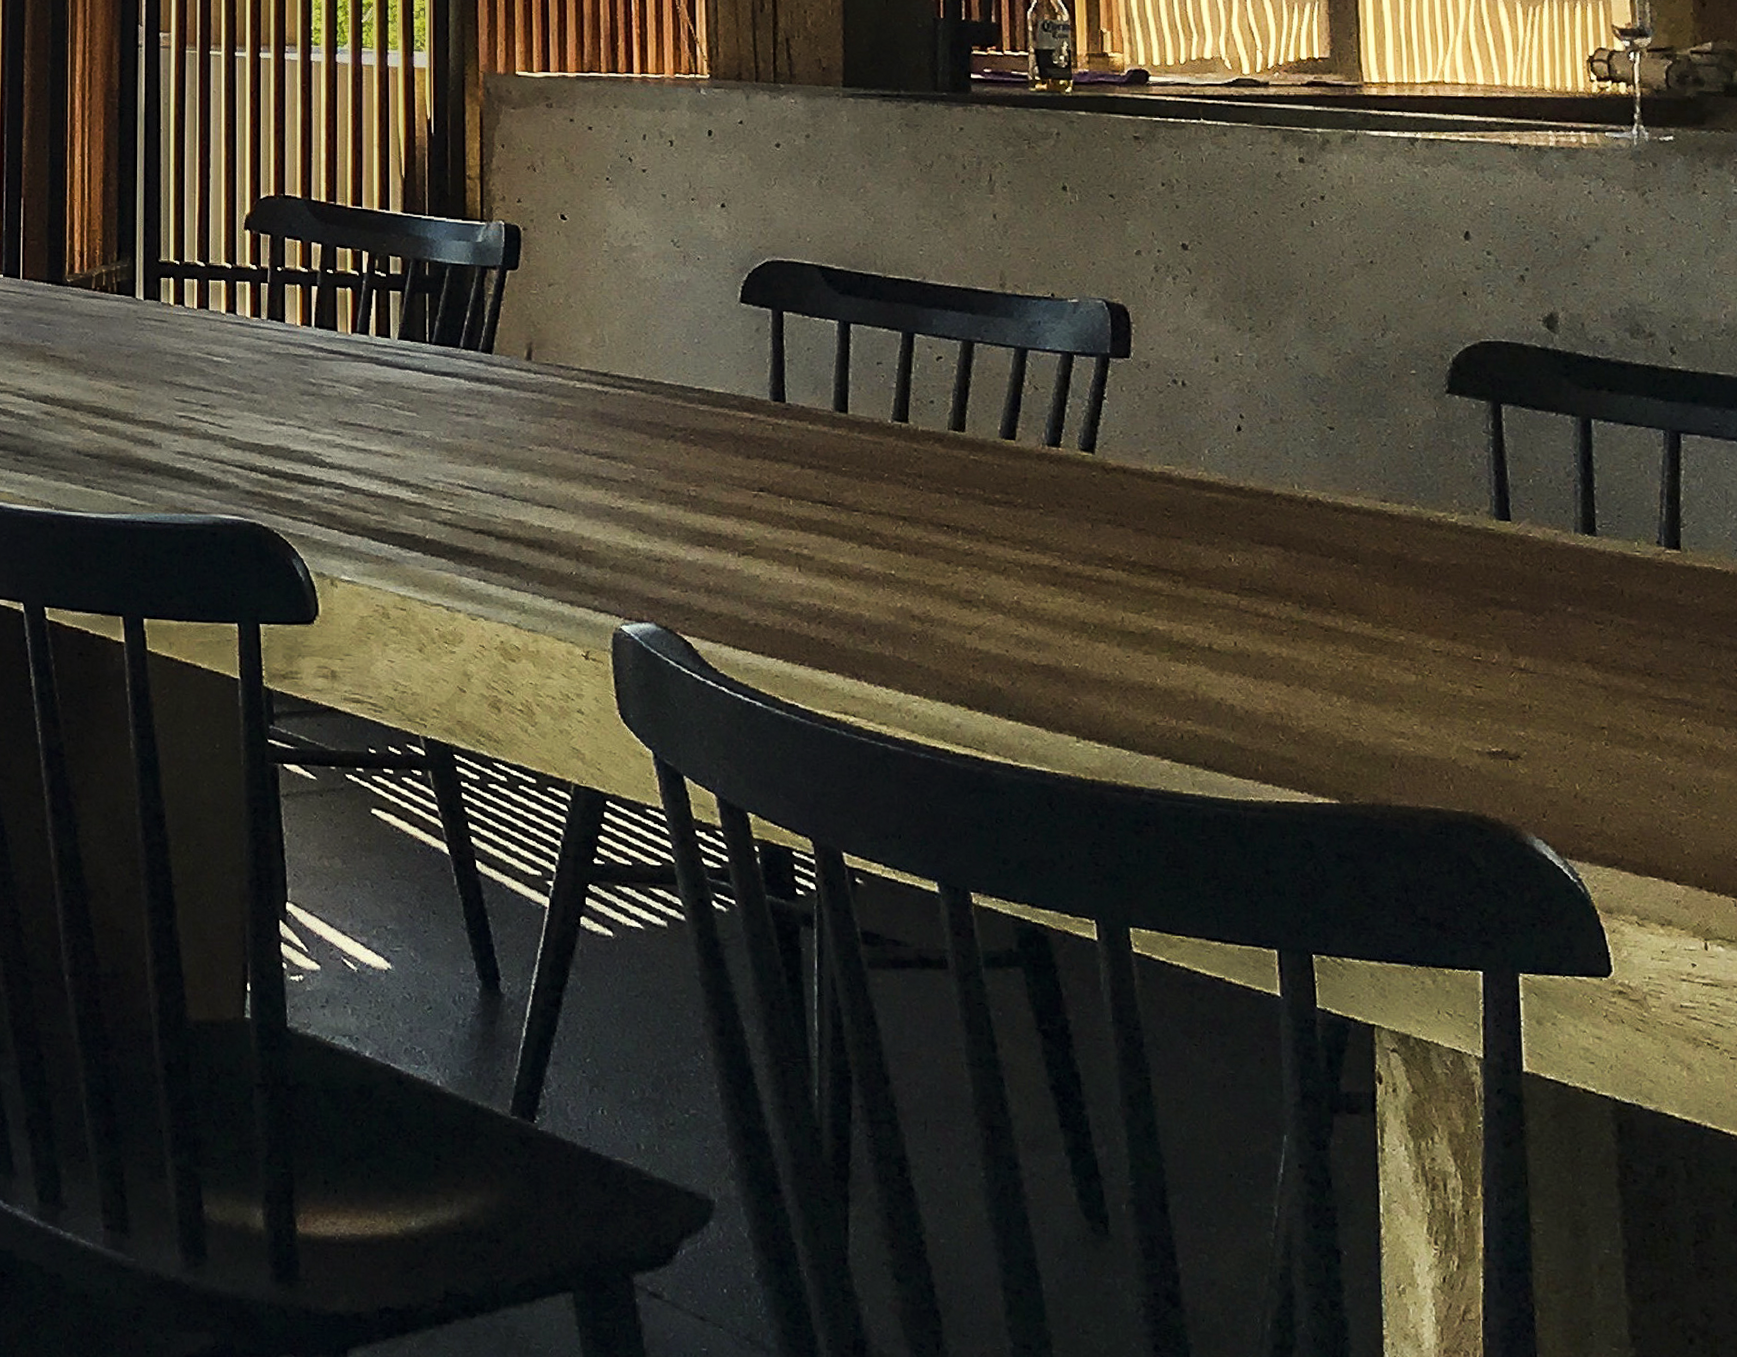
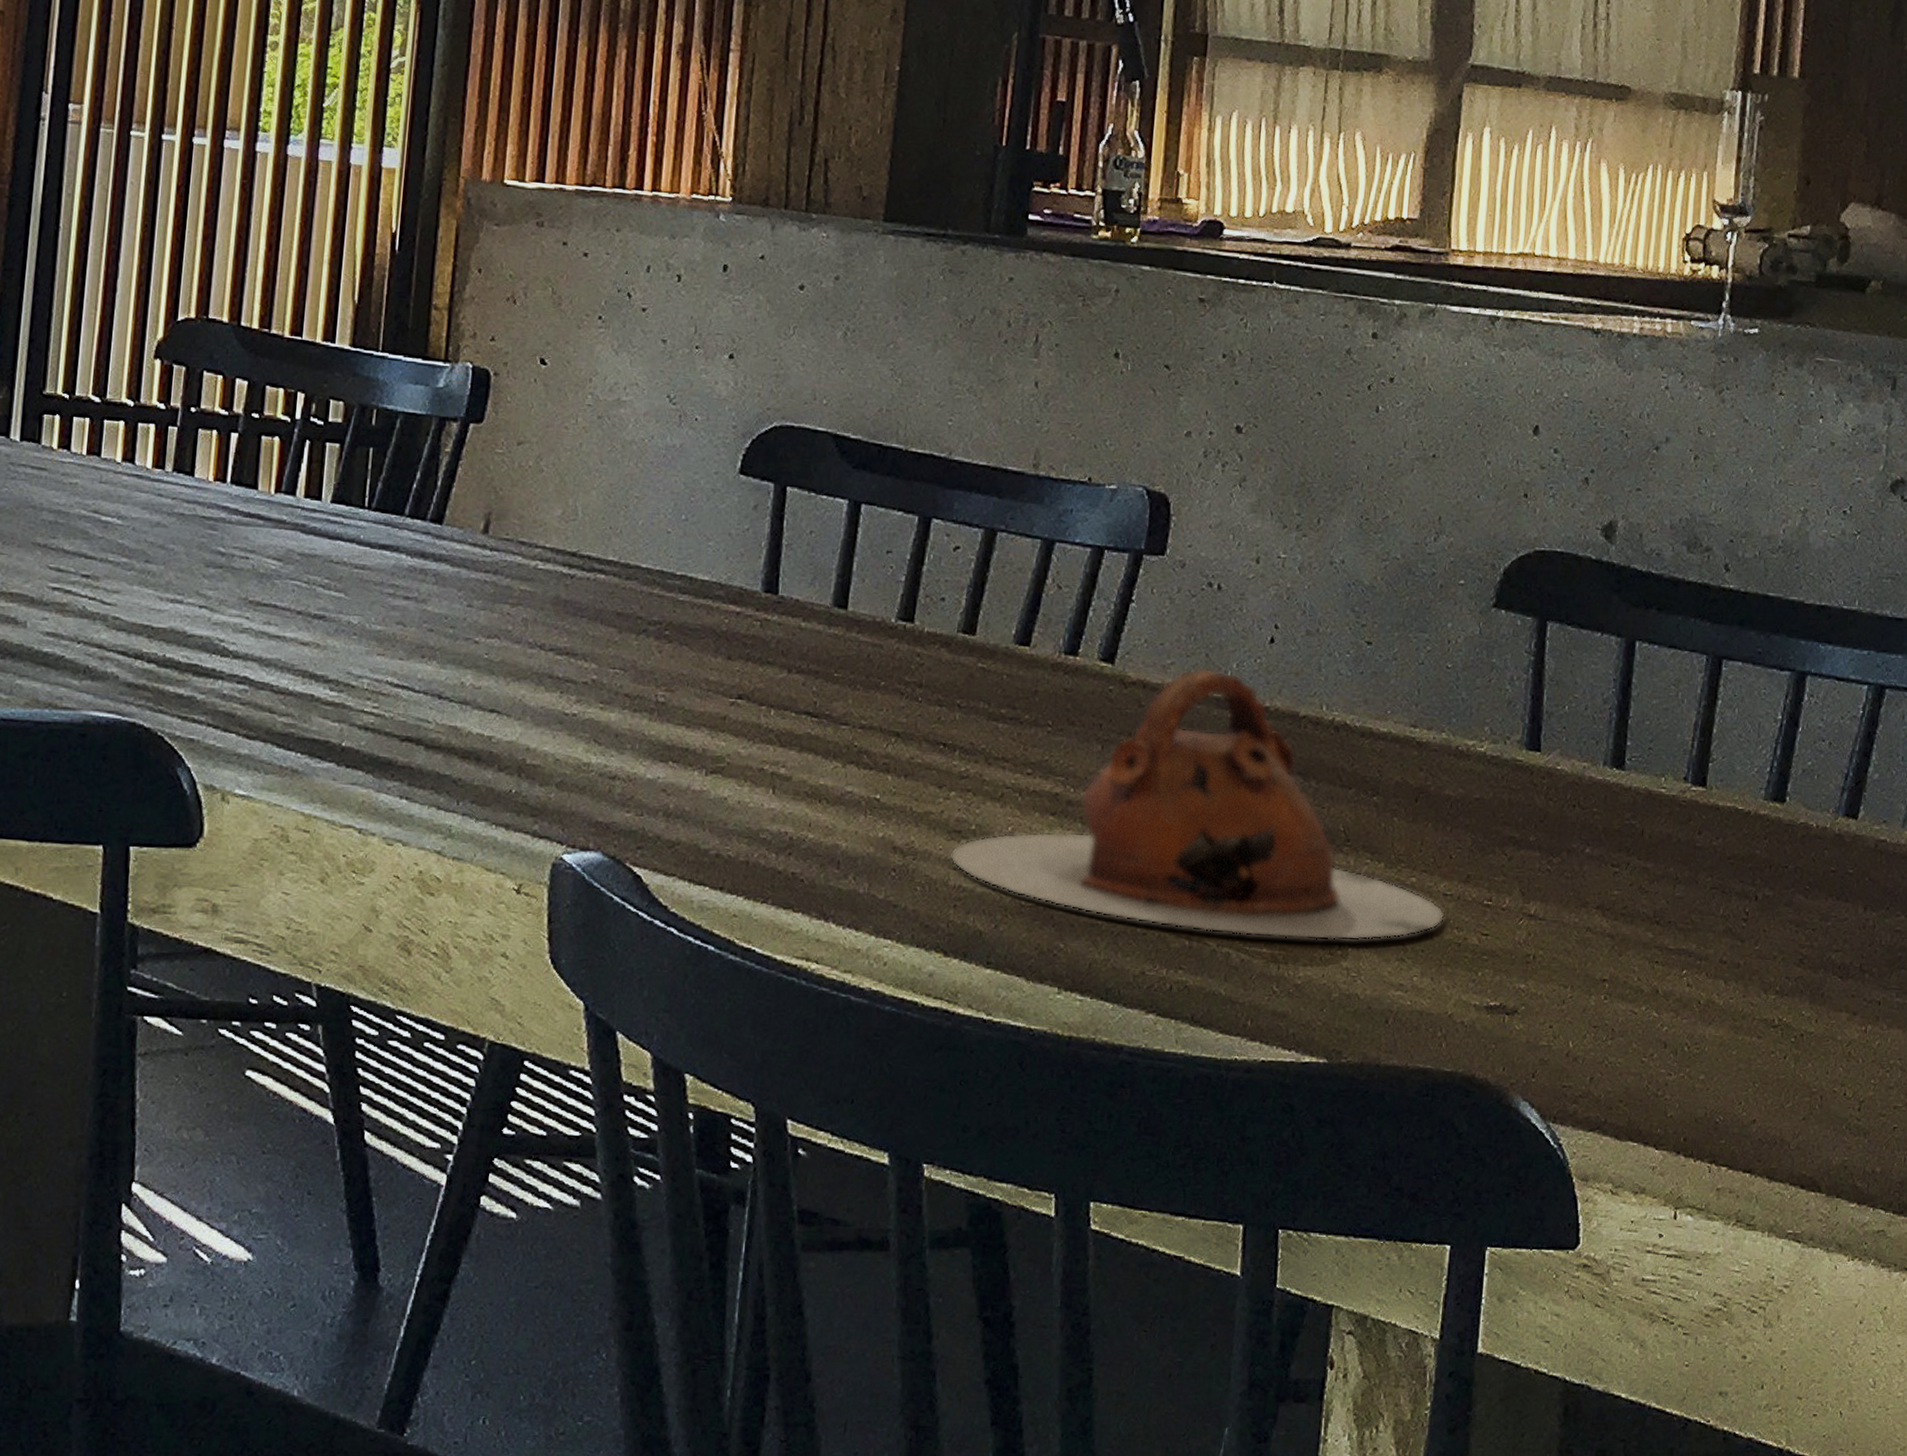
teapot: none [963,453,1437,693] -> present [949,666,1445,941]

